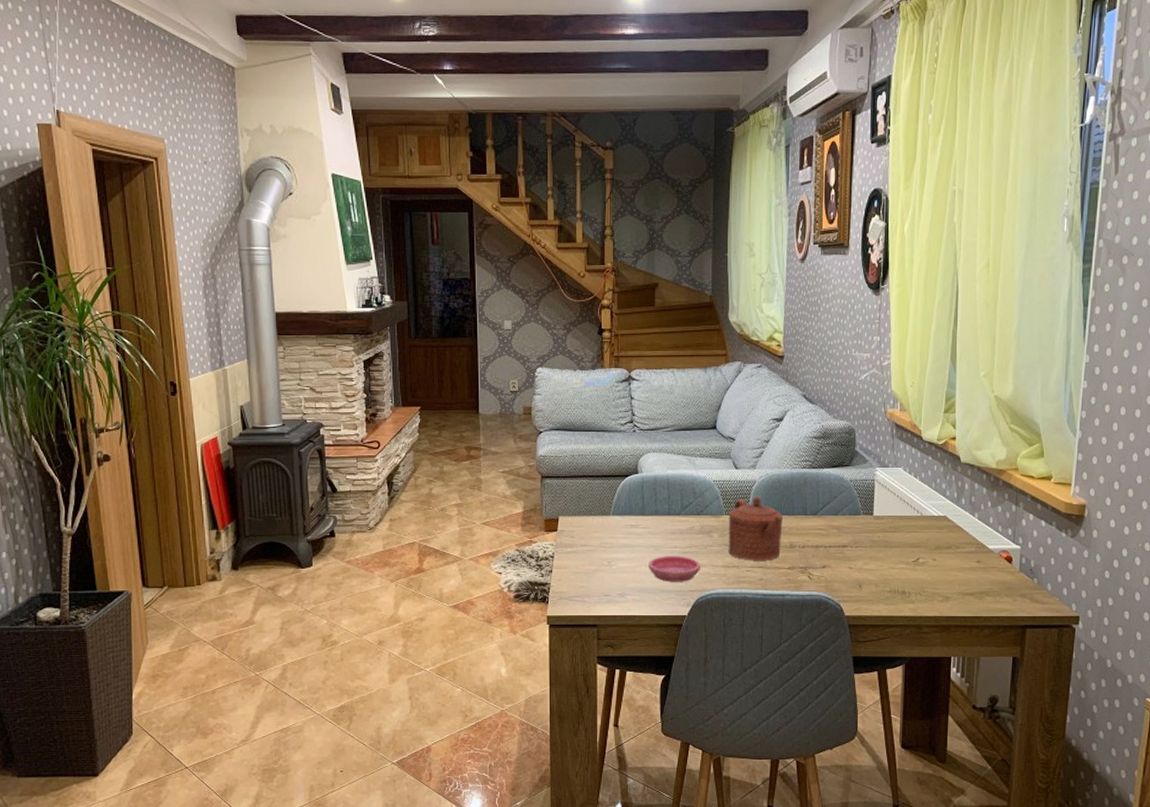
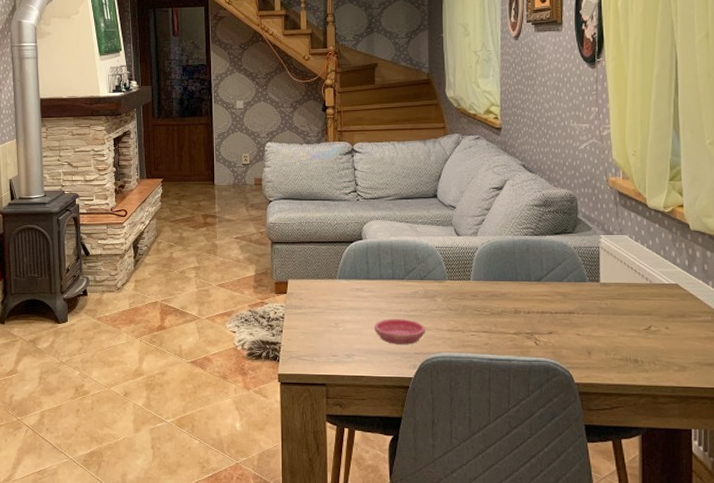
teapot: present [728,496,783,561] -> none [452,262,506,326]

